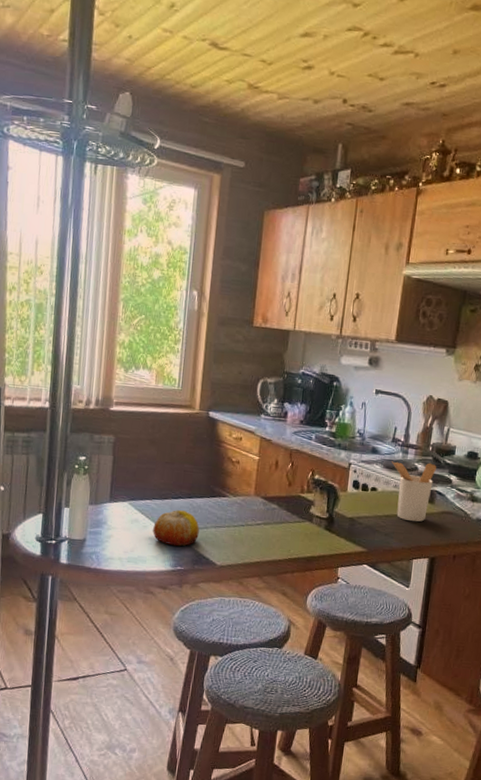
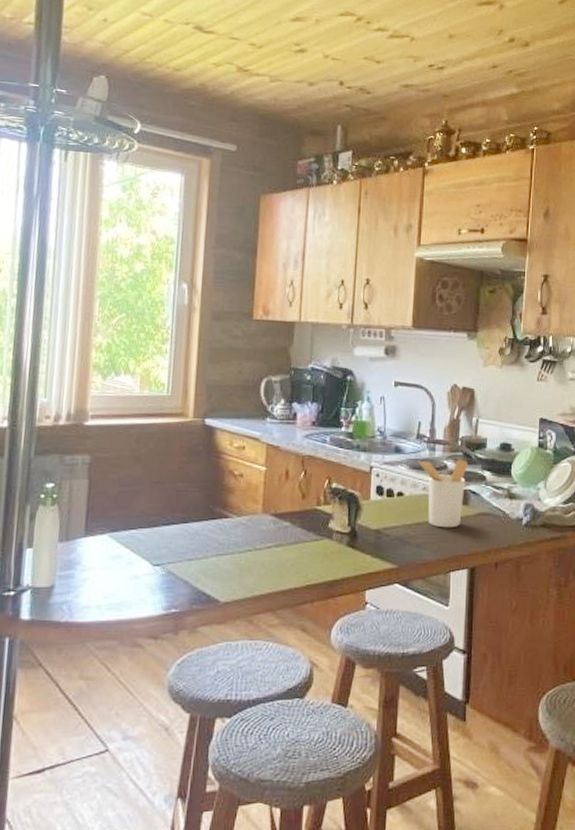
fruit: present [153,510,200,547] -> none [139,539,197,584]

